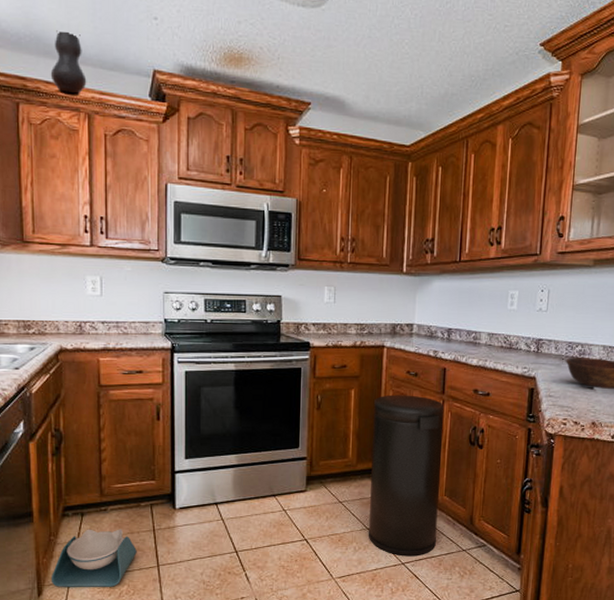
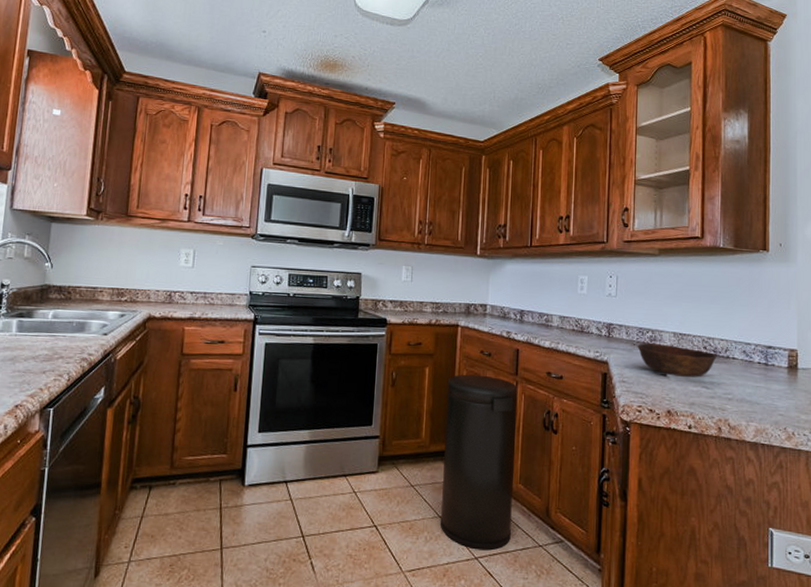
vase: present [50,30,87,97] -> none [169,39,201,93]
pet bowl: present [50,529,137,587] -> none [110,504,202,570]

